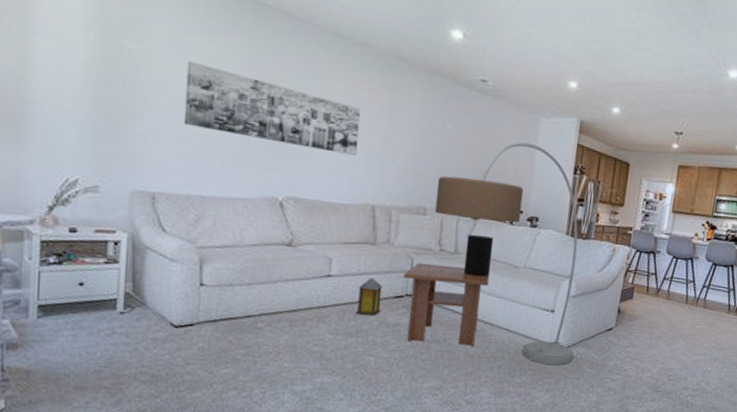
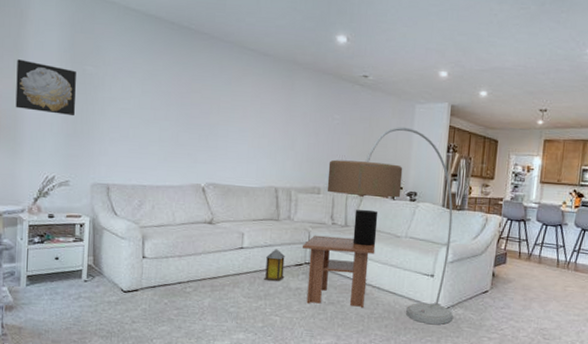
wall art: none [20,23,109,104] -> present [15,59,76,116]
wall art: present [184,61,361,156] -> none [129,78,265,146]

